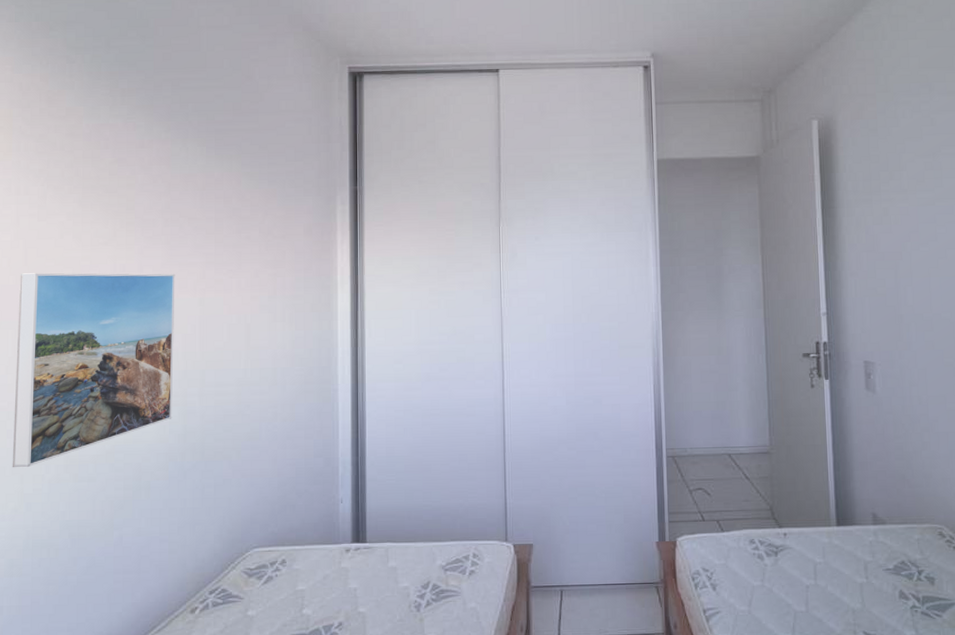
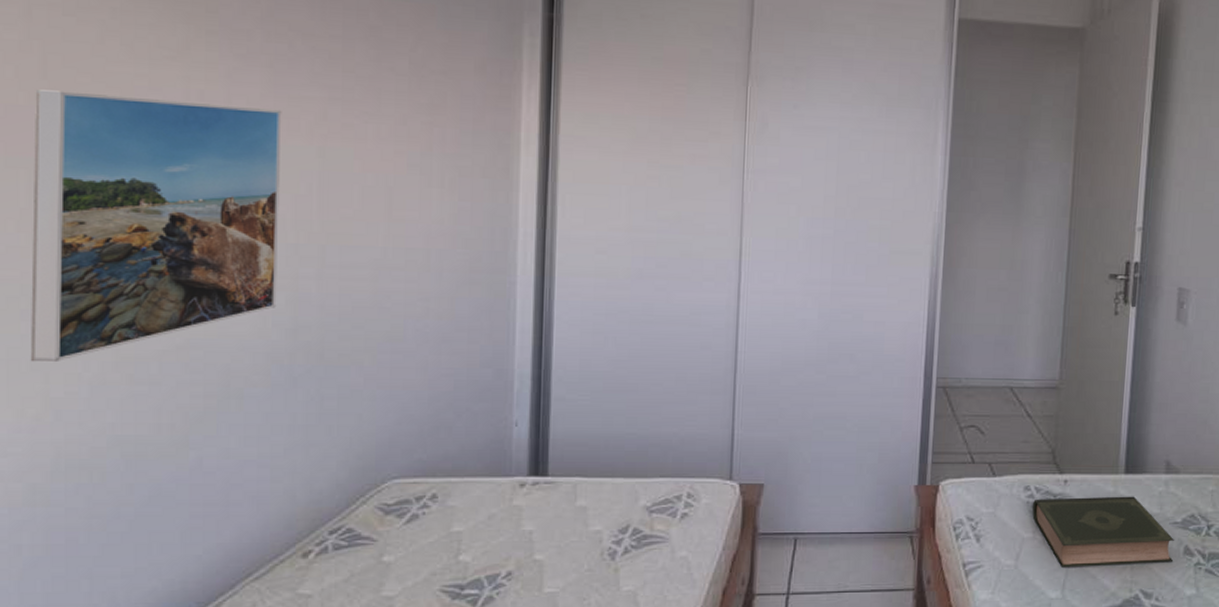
book: none [758,546,891,612] -> present [1032,496,1174,567]

